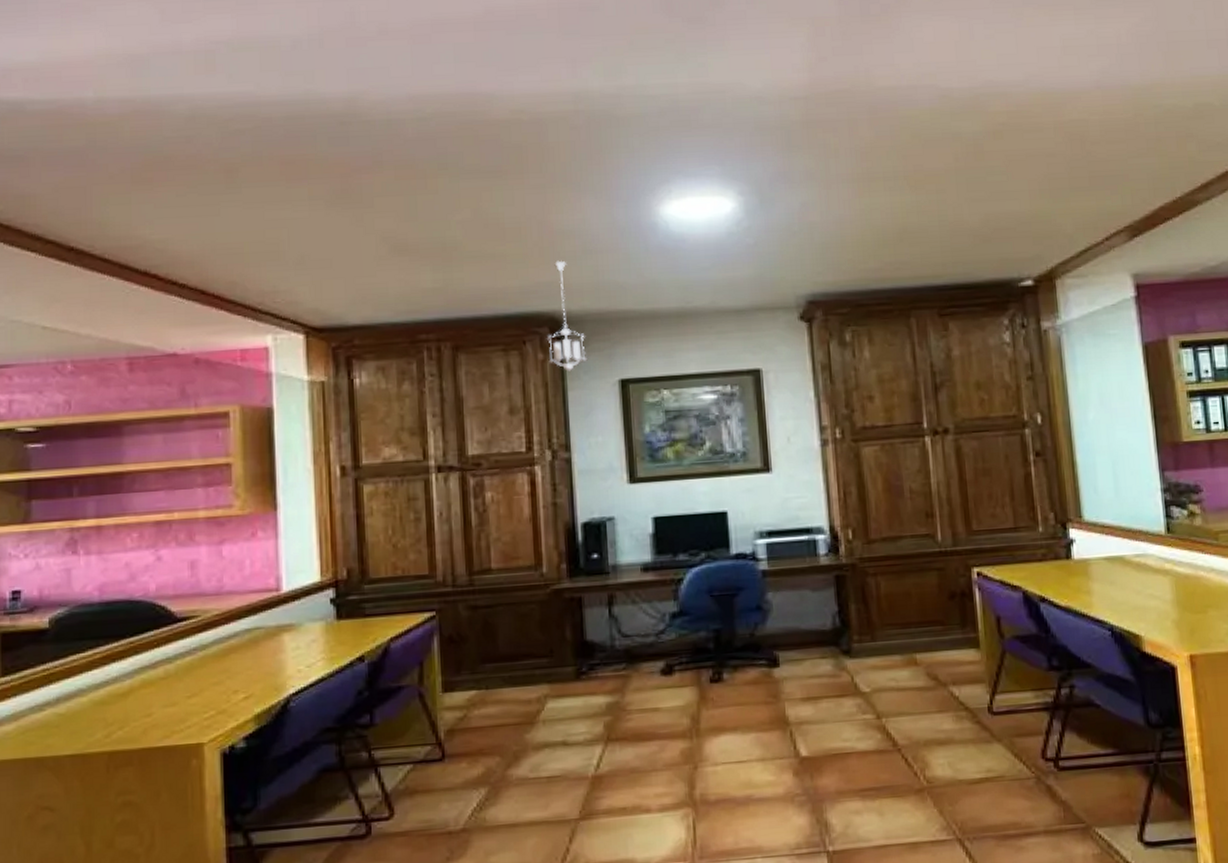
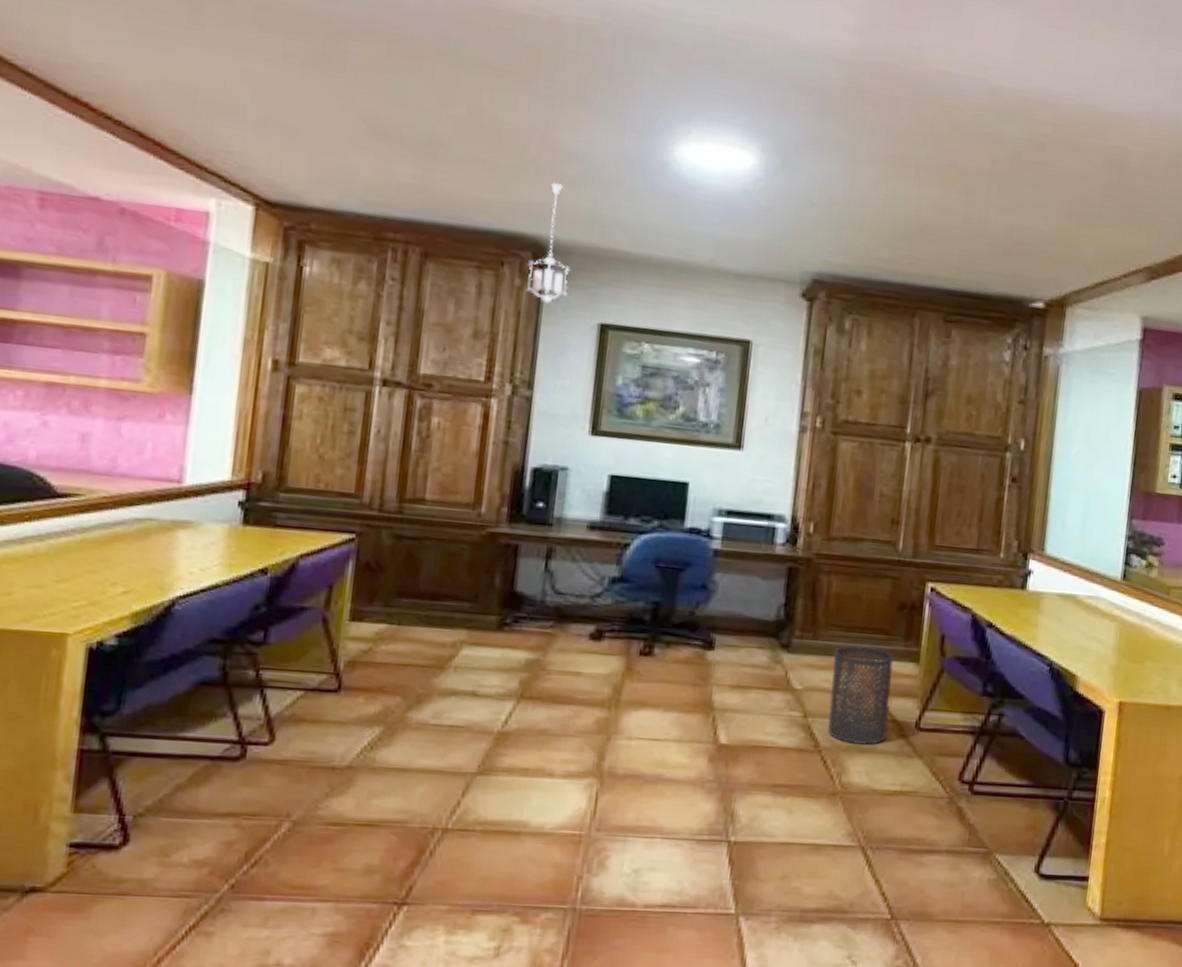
trash can: none [895,640,962,739] -> present [828,646,894,745]

